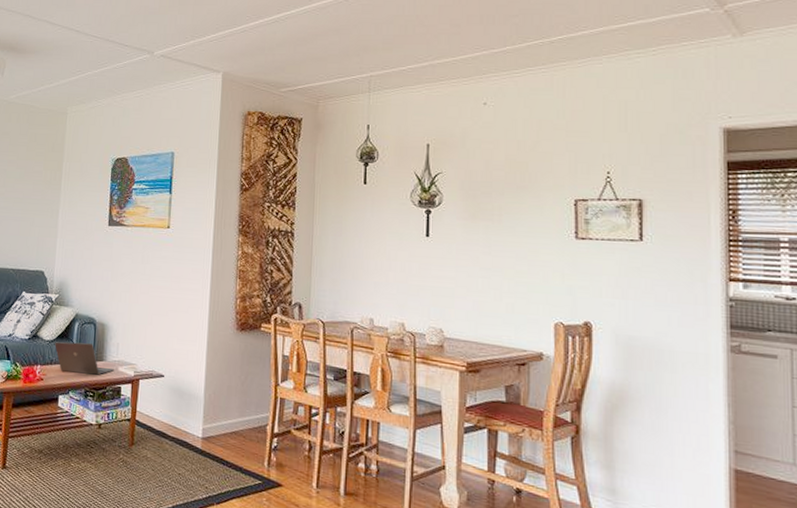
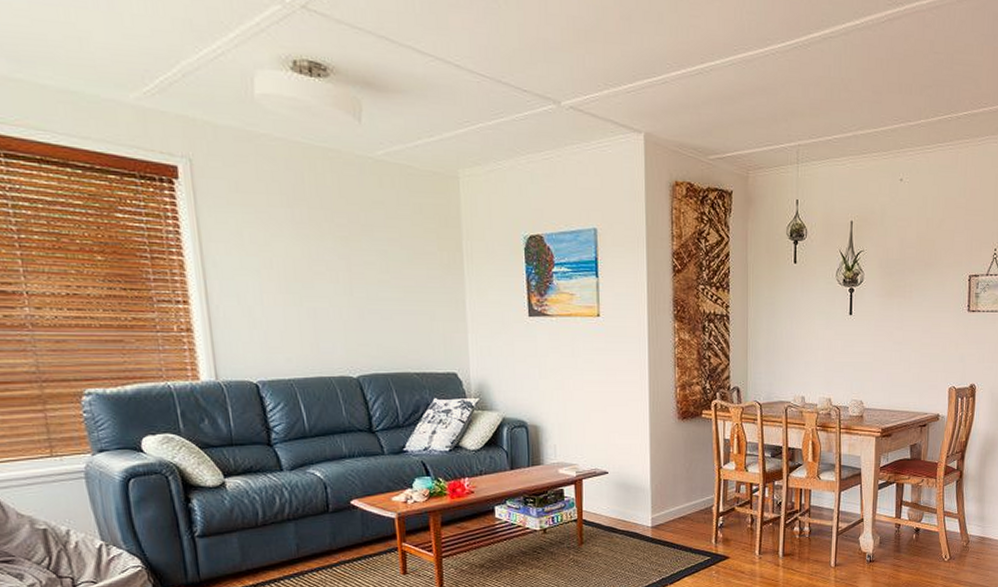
laptop: present [55,341,114,375] -> none [482,447,554,482]

